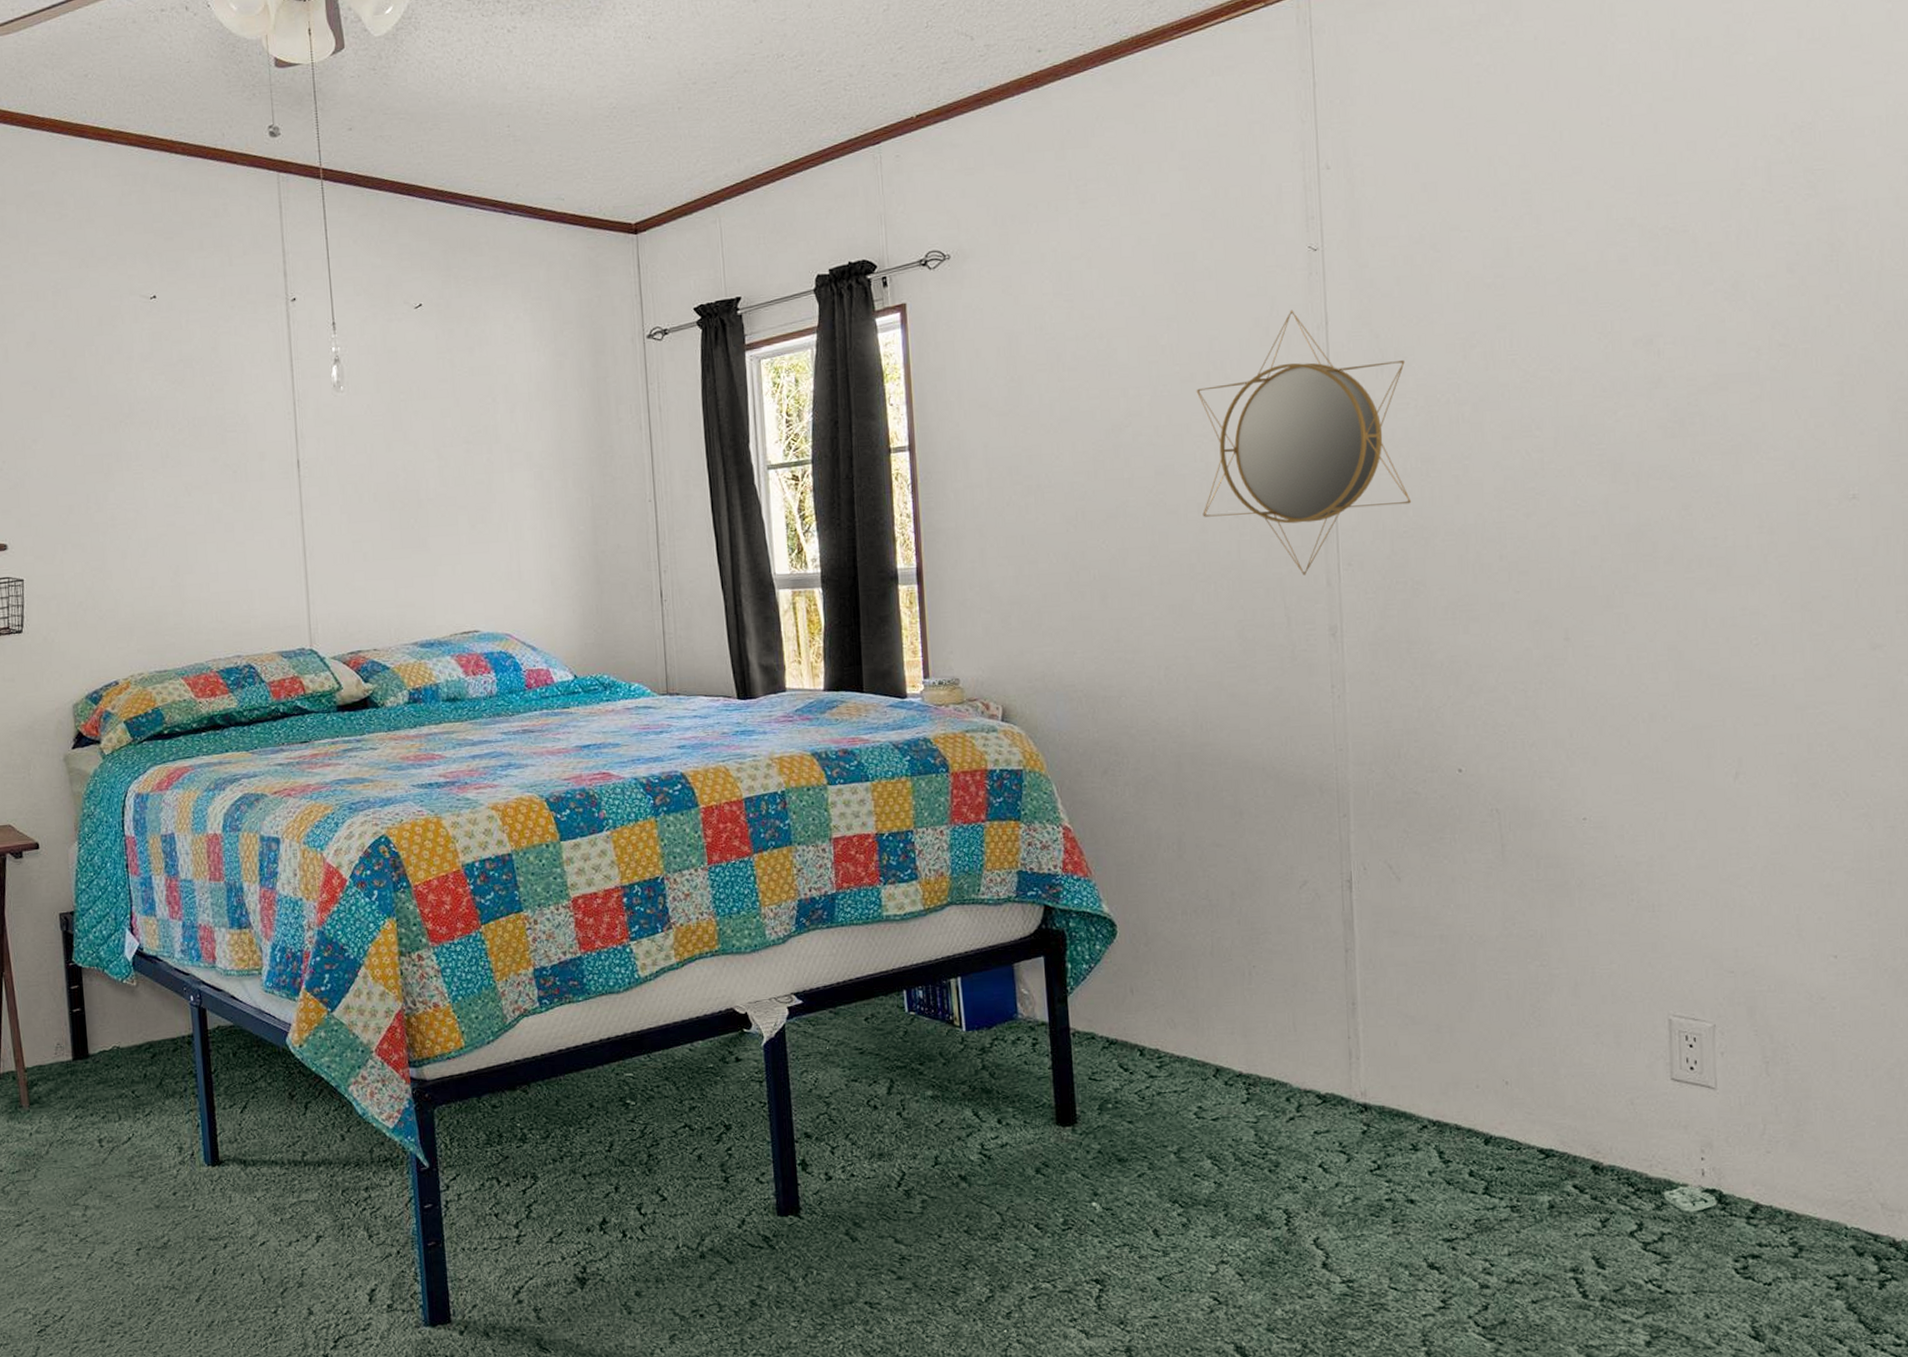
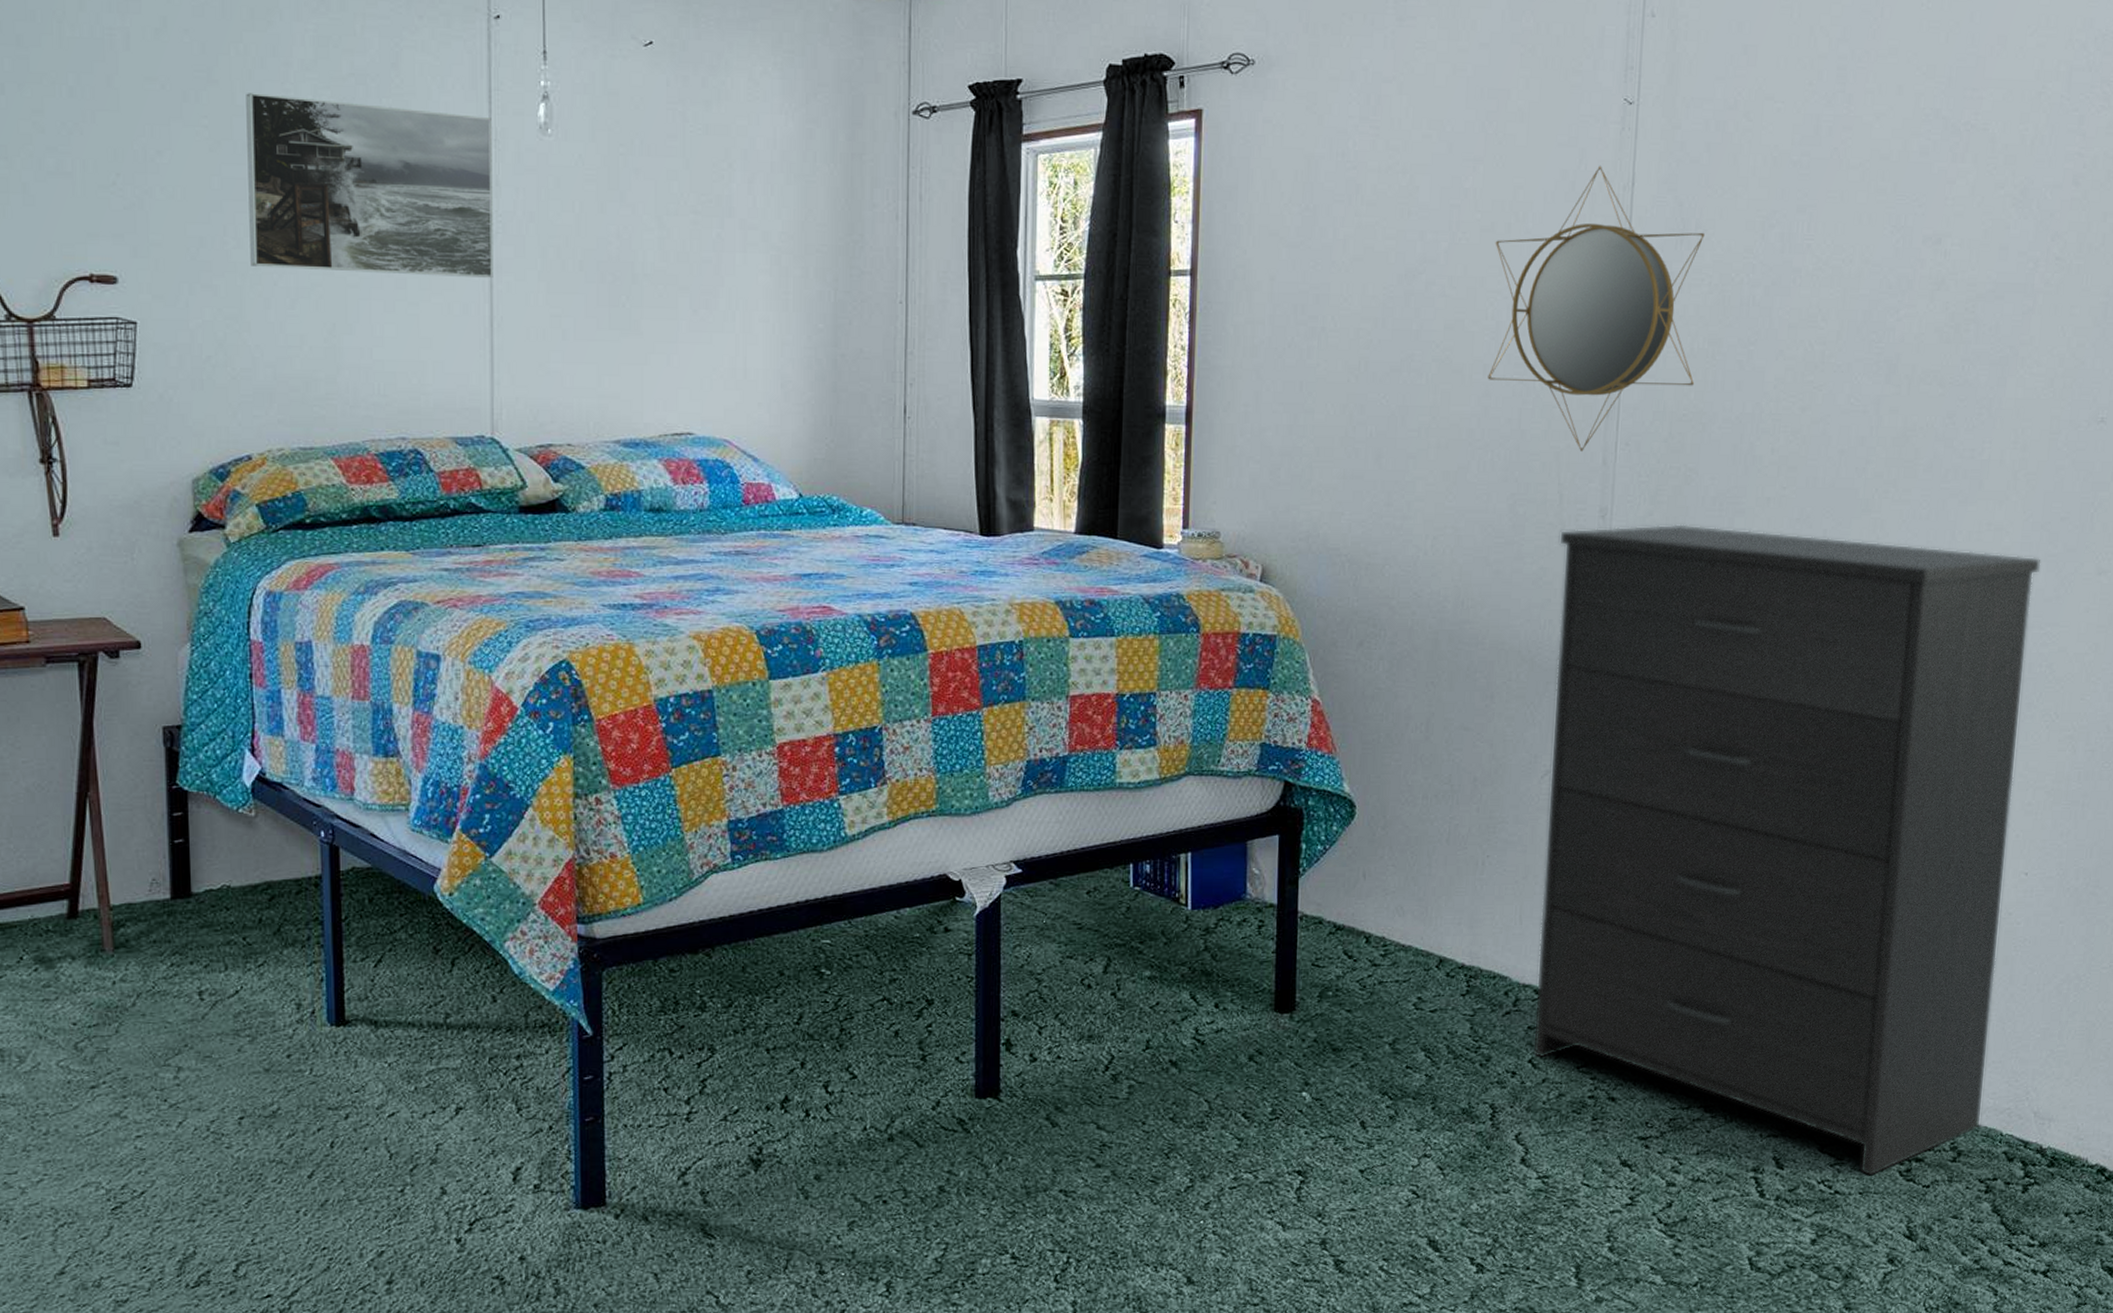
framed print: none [99,382,304,525] -> present [246,93,493,278]
dresser: none [1291,634,1821,1274] -> present [1532,524,2041,1176]

